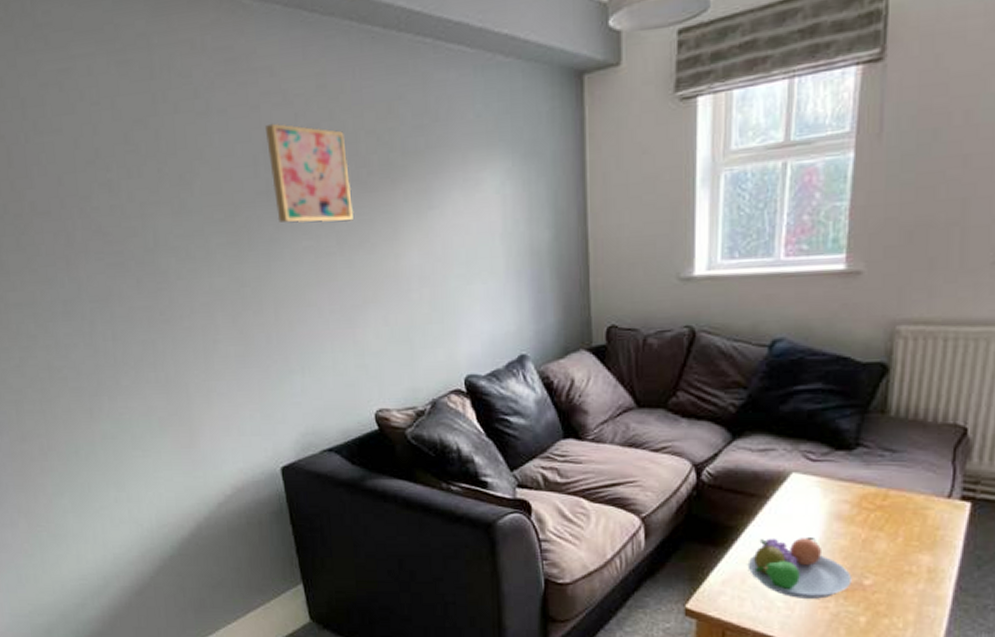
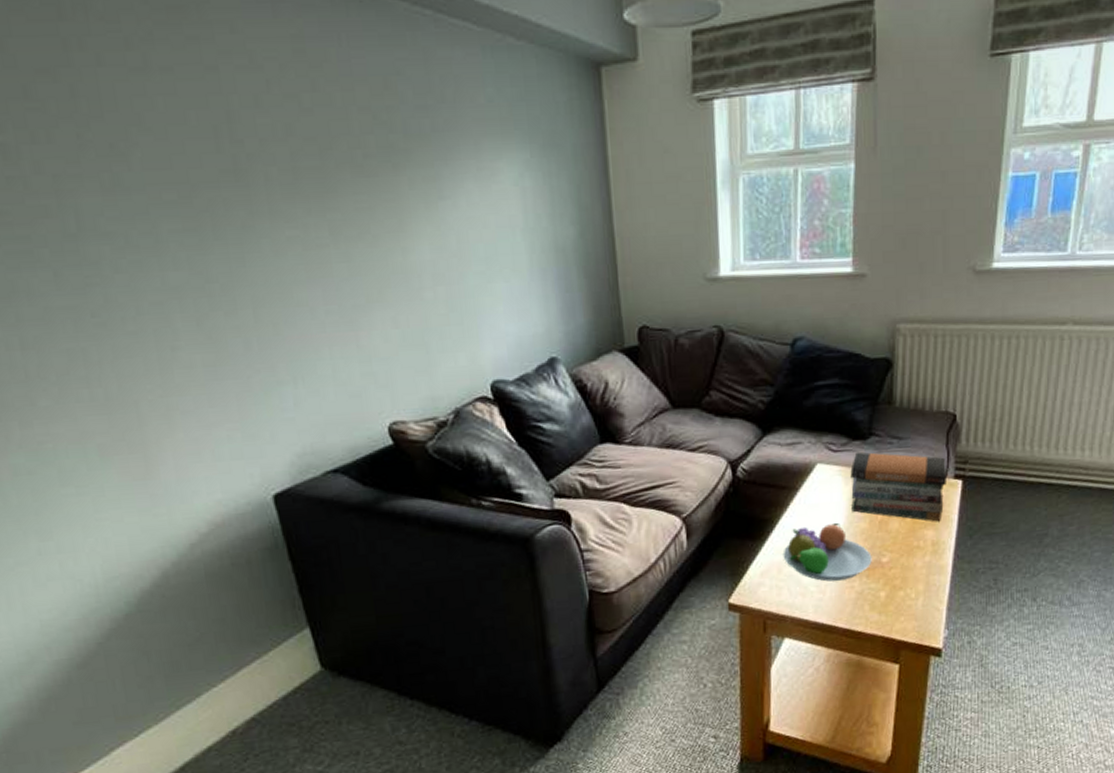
wall art: present [264,122,354,224] -> none [226,89,350,210]
book stack: none [830,463,952,547] -> present [850,452,948,522]

